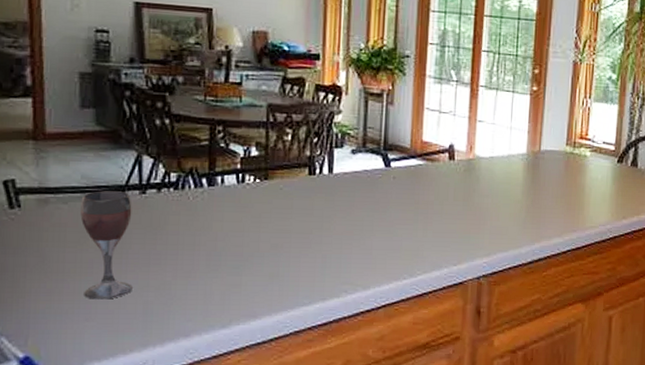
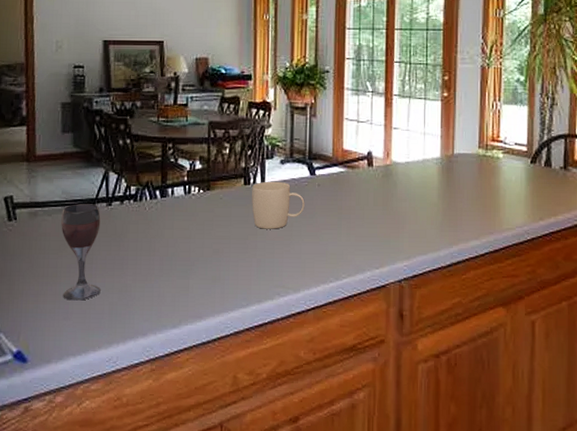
mug: none [317,172,378,224] -> present [252,181,305,229]

